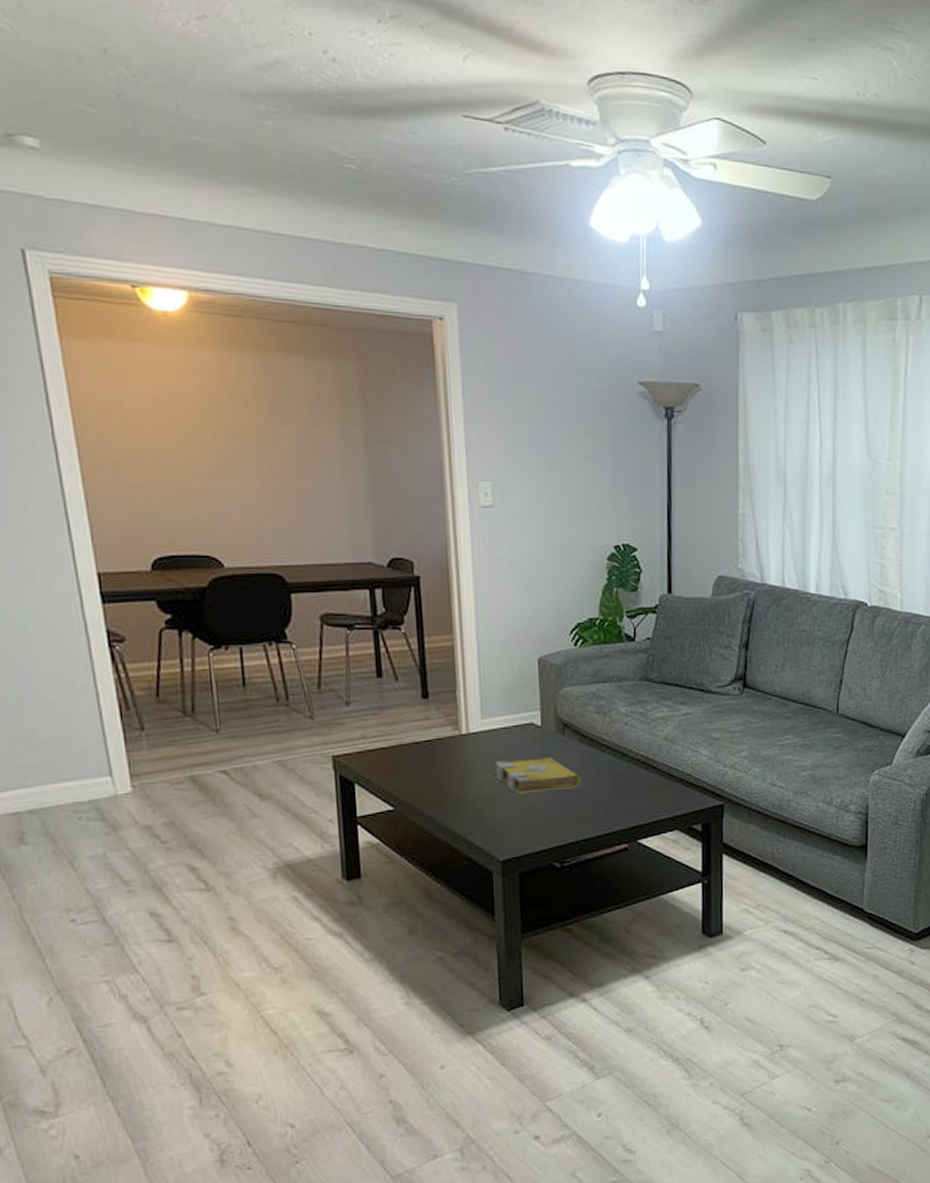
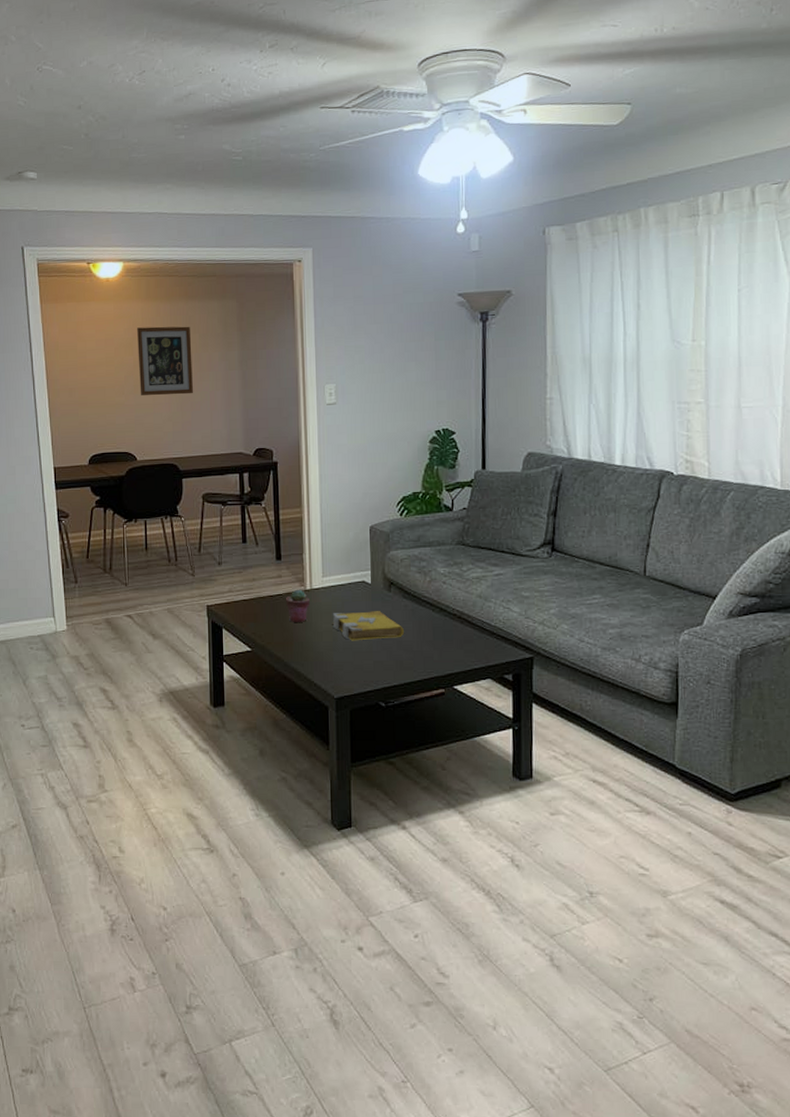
wall art: none [214,386,301,483] -> present [137,326,193,395]
potted succulent: none [436,733,466,774] -> present [286,589,310,622]

